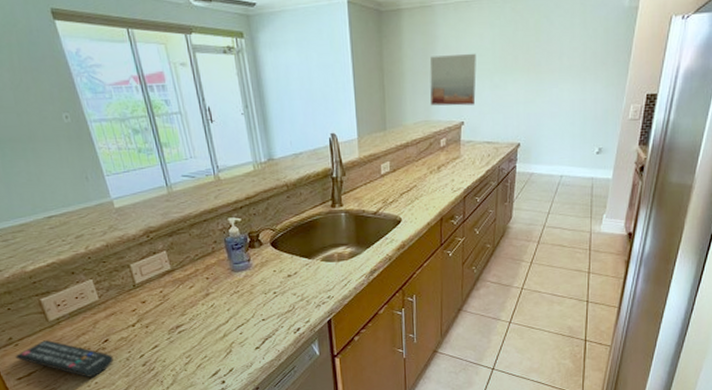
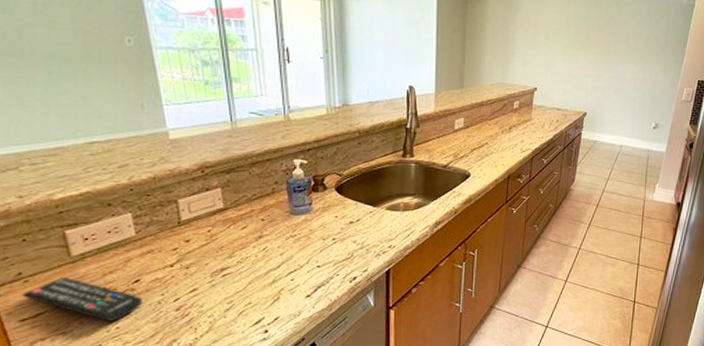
wall art: present [429,53,476,106] -> none [508,25,553,74]

